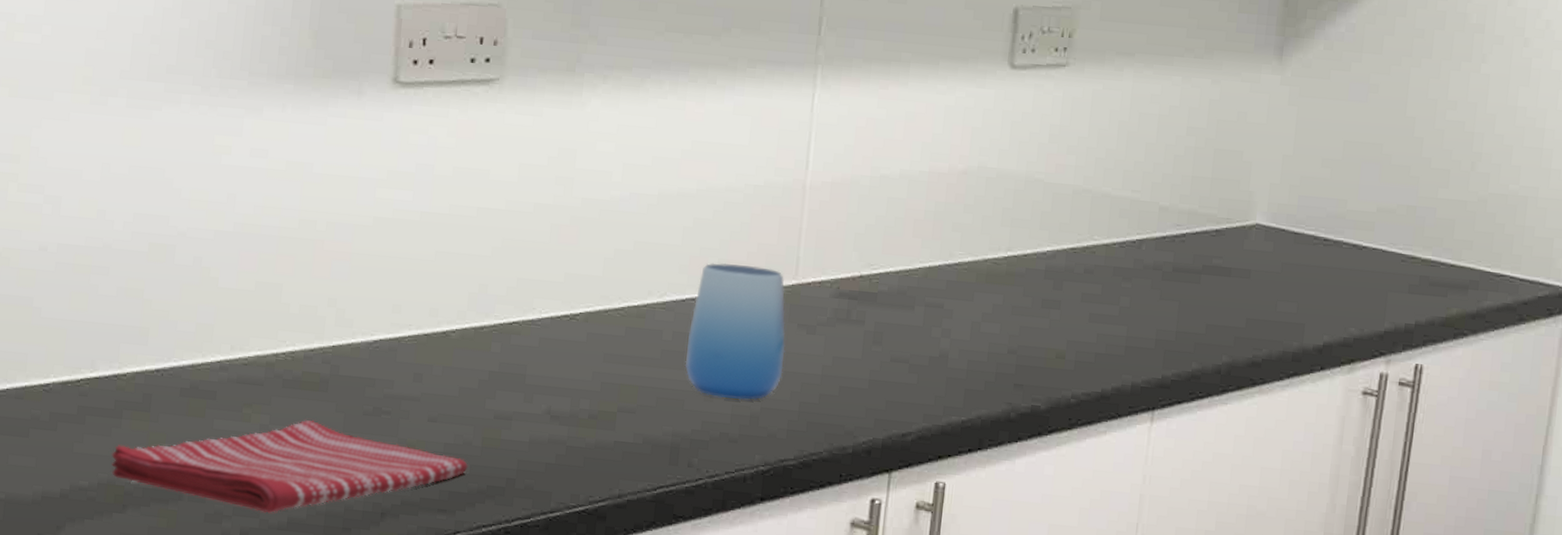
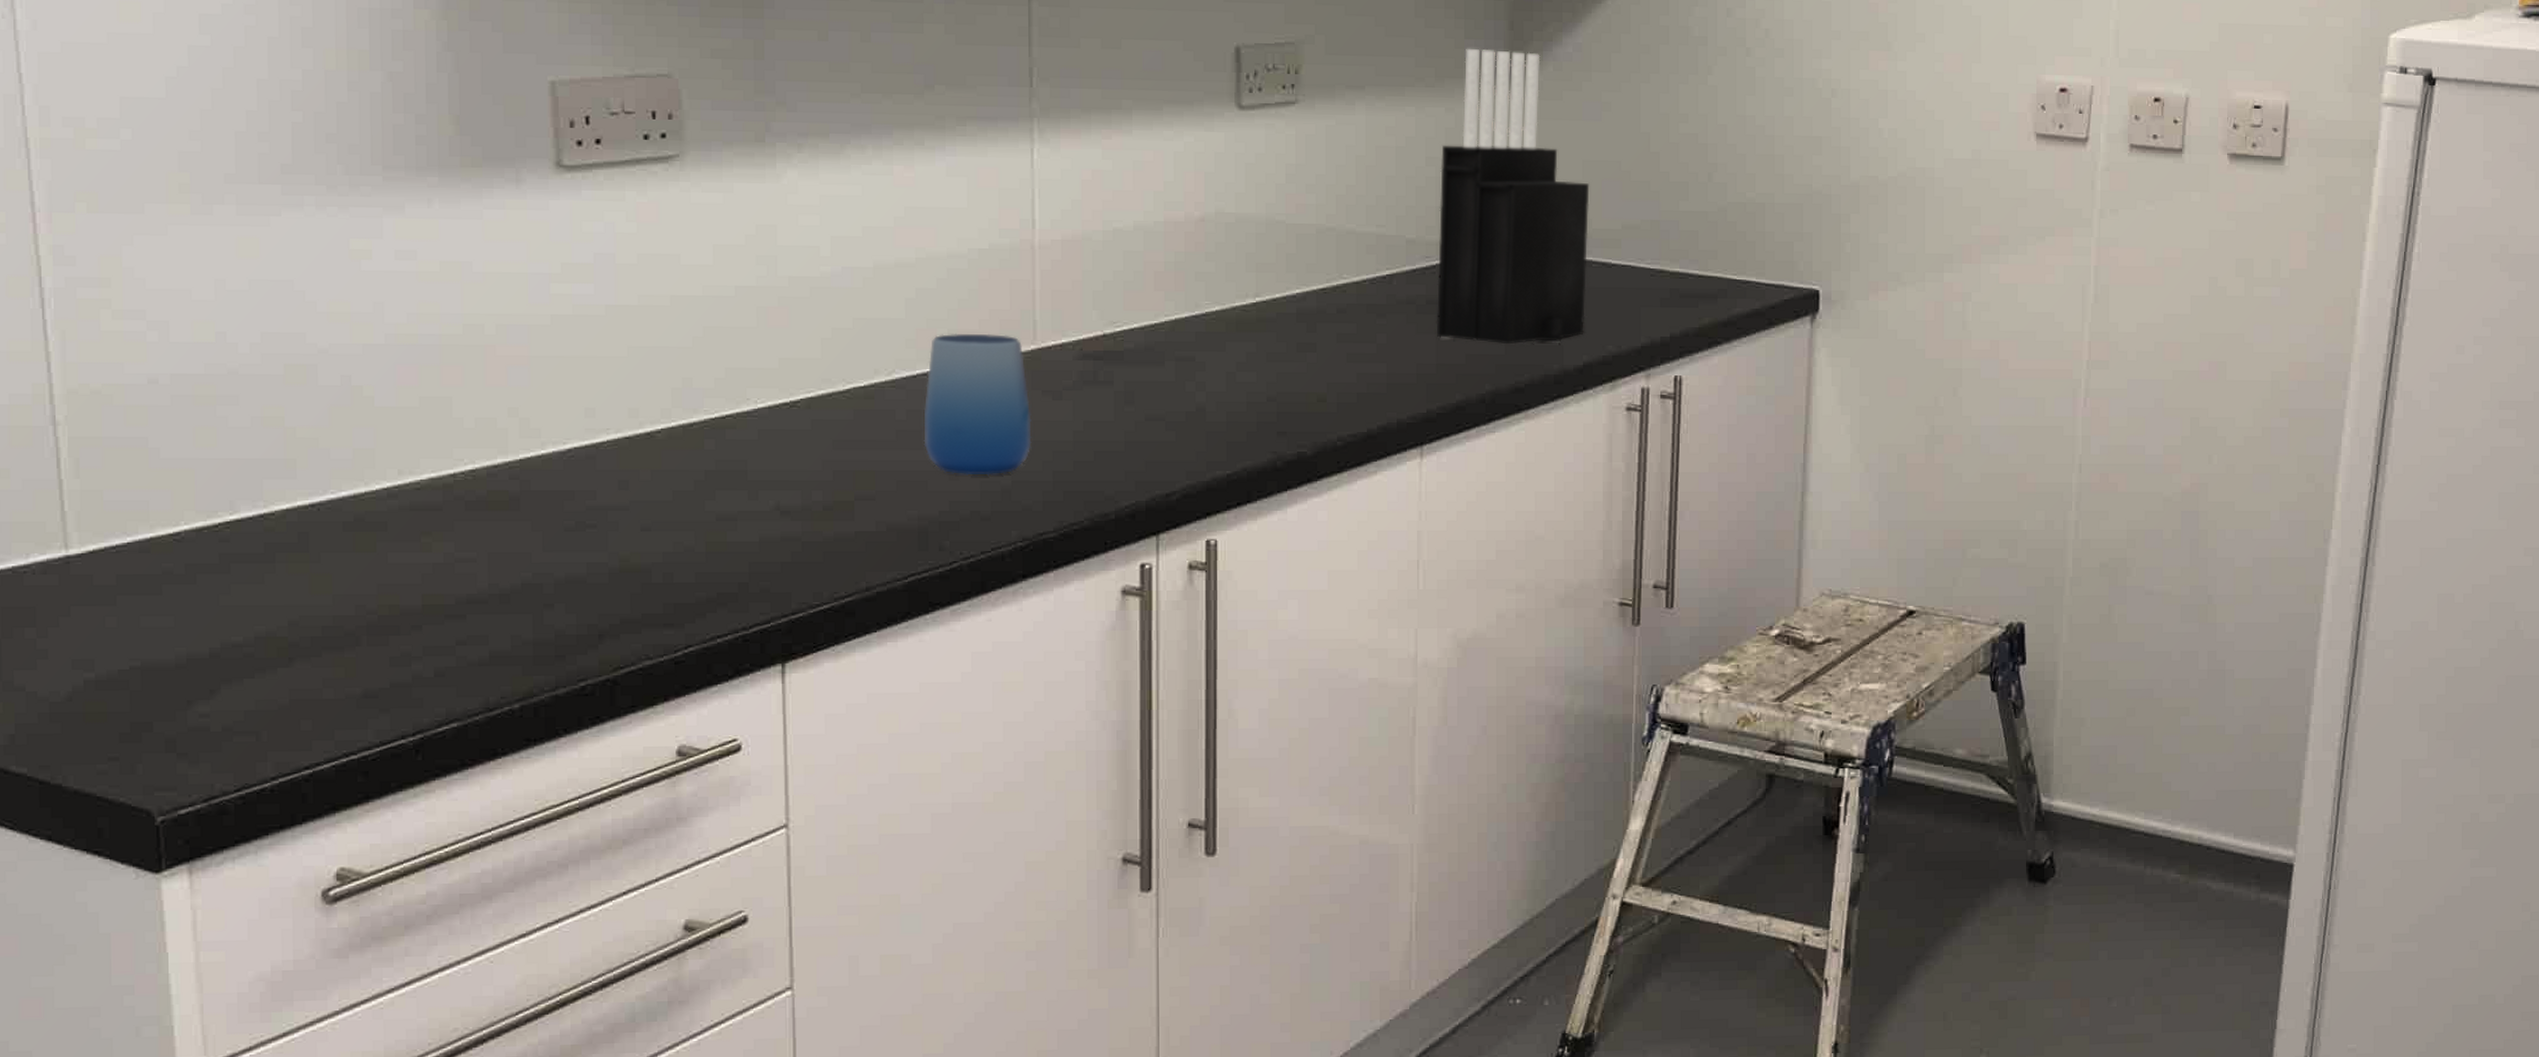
dish towel: present [112,420,469,513] -> none [268,543,694,648]
knife block: none [1180,22,1349,320] -> present [1436,48,1590,345]

